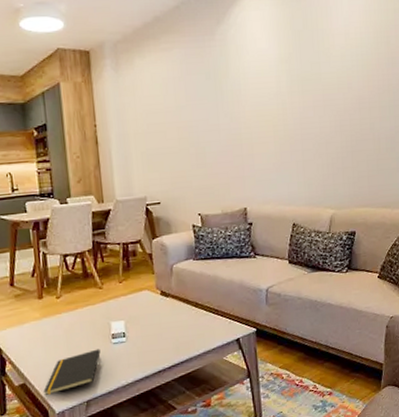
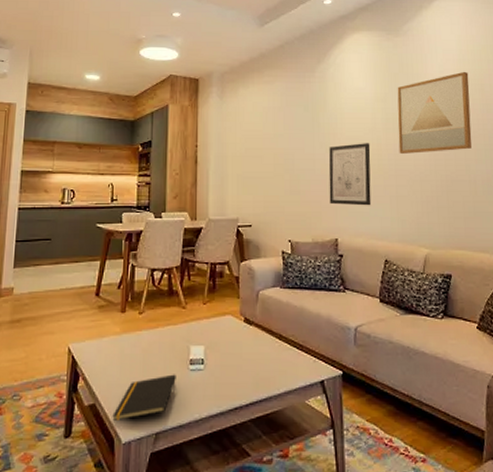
wall art: none [234,108,278,175] -> present [328,143,372,206]
wall art: none [301,23,377,117] -> present [397,71,472,154]

